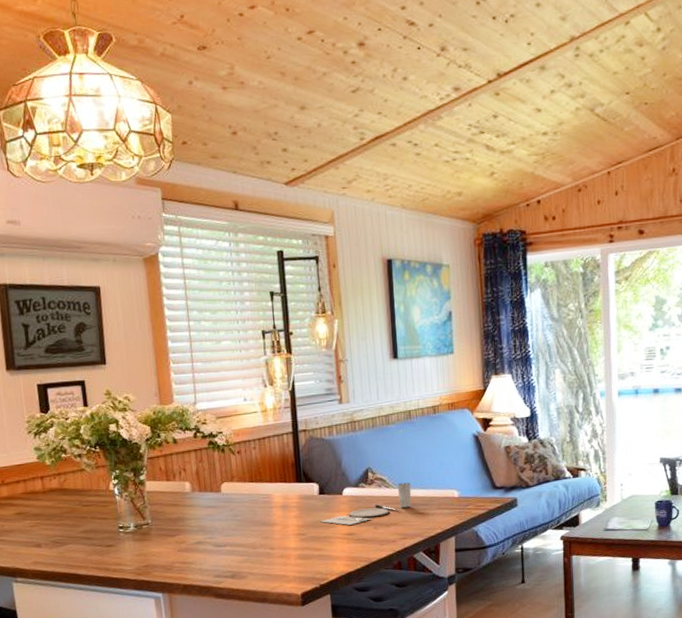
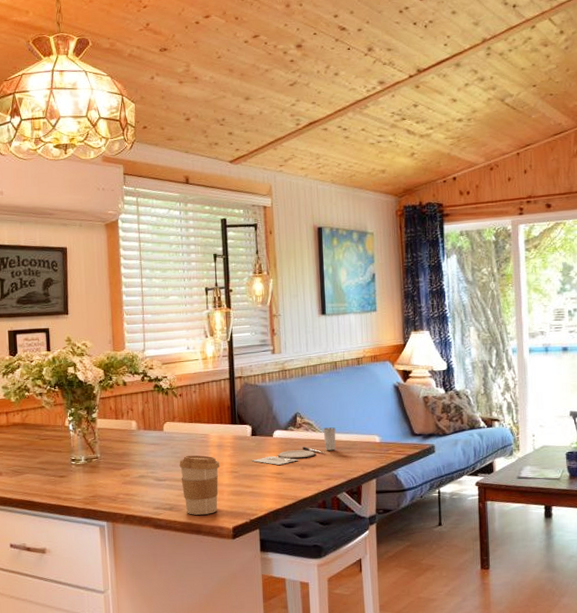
coffee cup: none [240,517,286,582] -> present [179,455,220,515]

